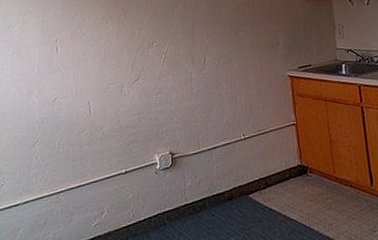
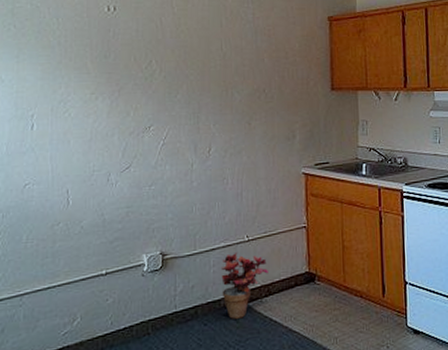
potted plant: none [223,149,265,210] -> present [221,251,268,319]

